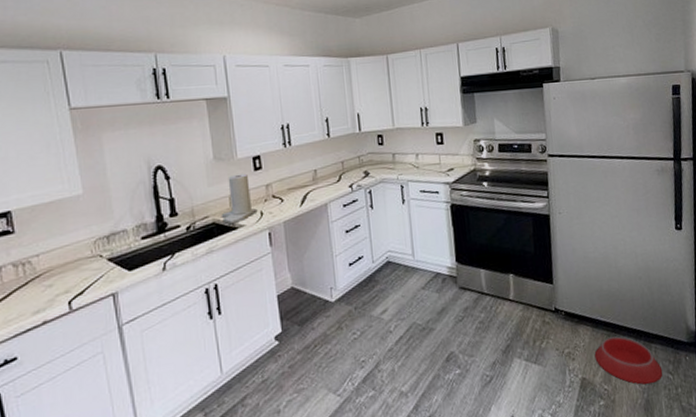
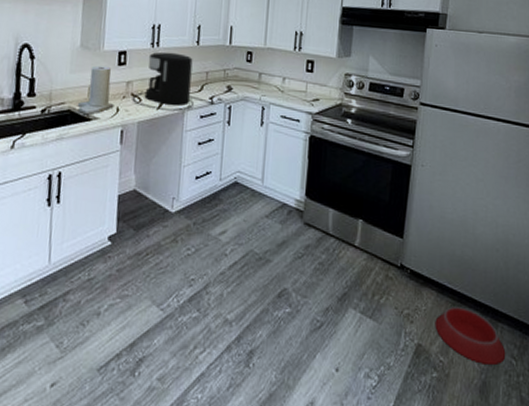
coffee maker: none [274,148,356,207] -> present [132,52,216,111]

